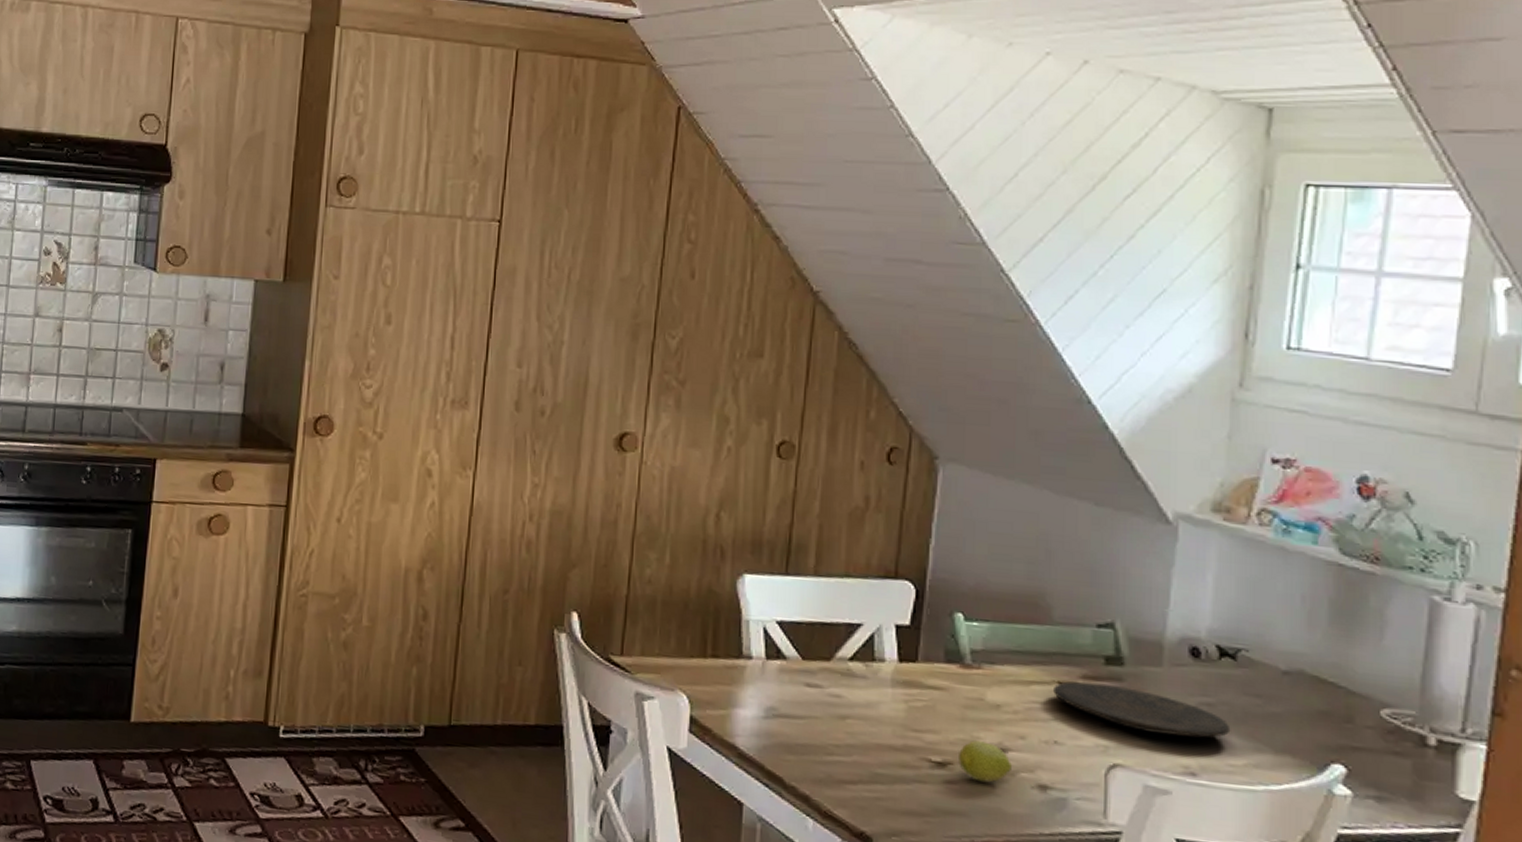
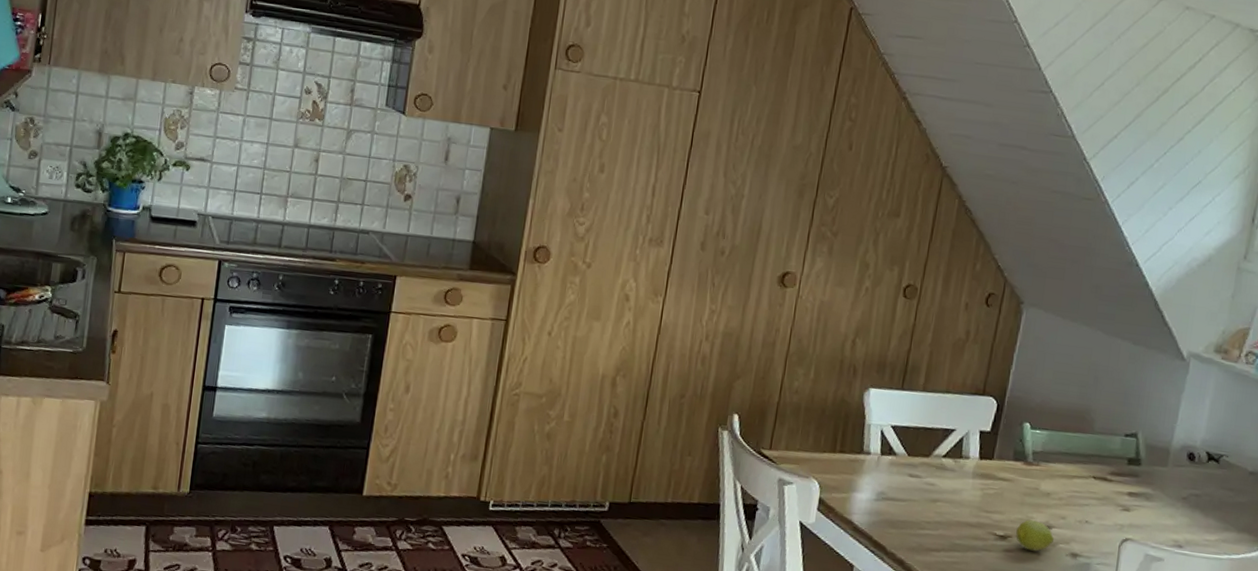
plate: present [1052,681,1231,738] -> none [1088,476,1210,520]

